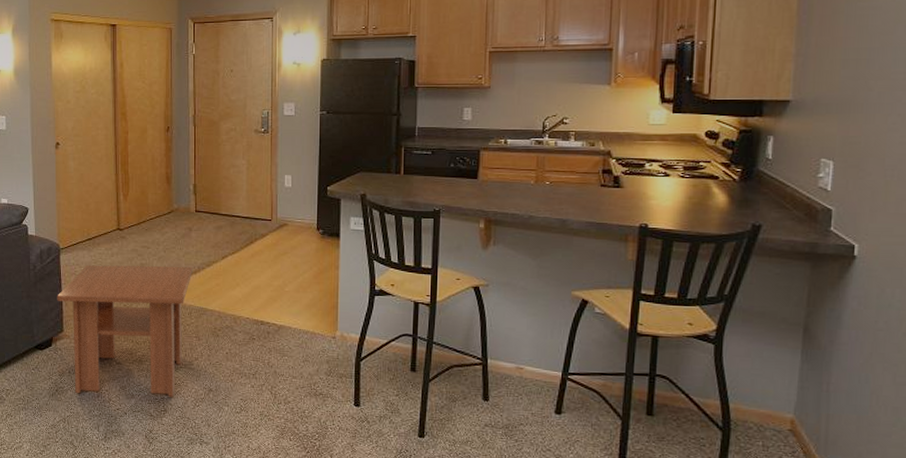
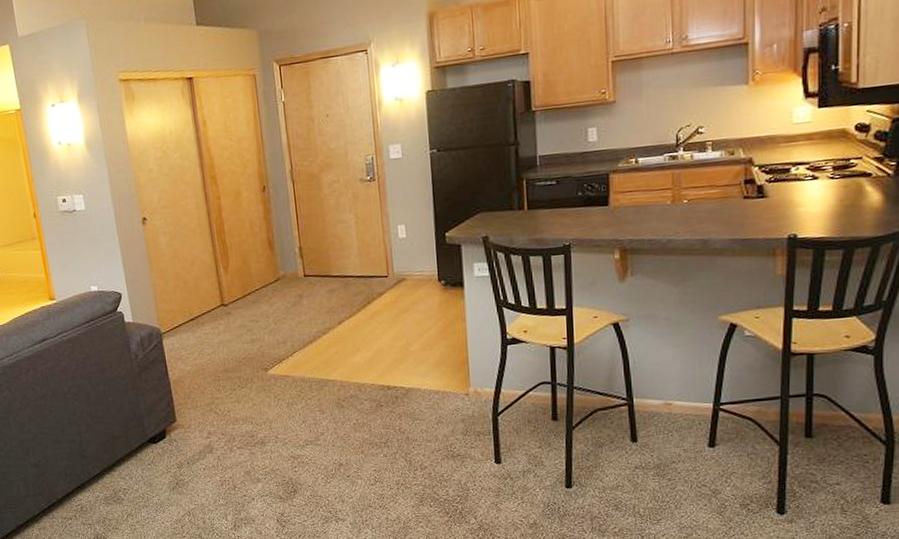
coffee table: present [57,265,193,397] -> none [164,336,309,484]

